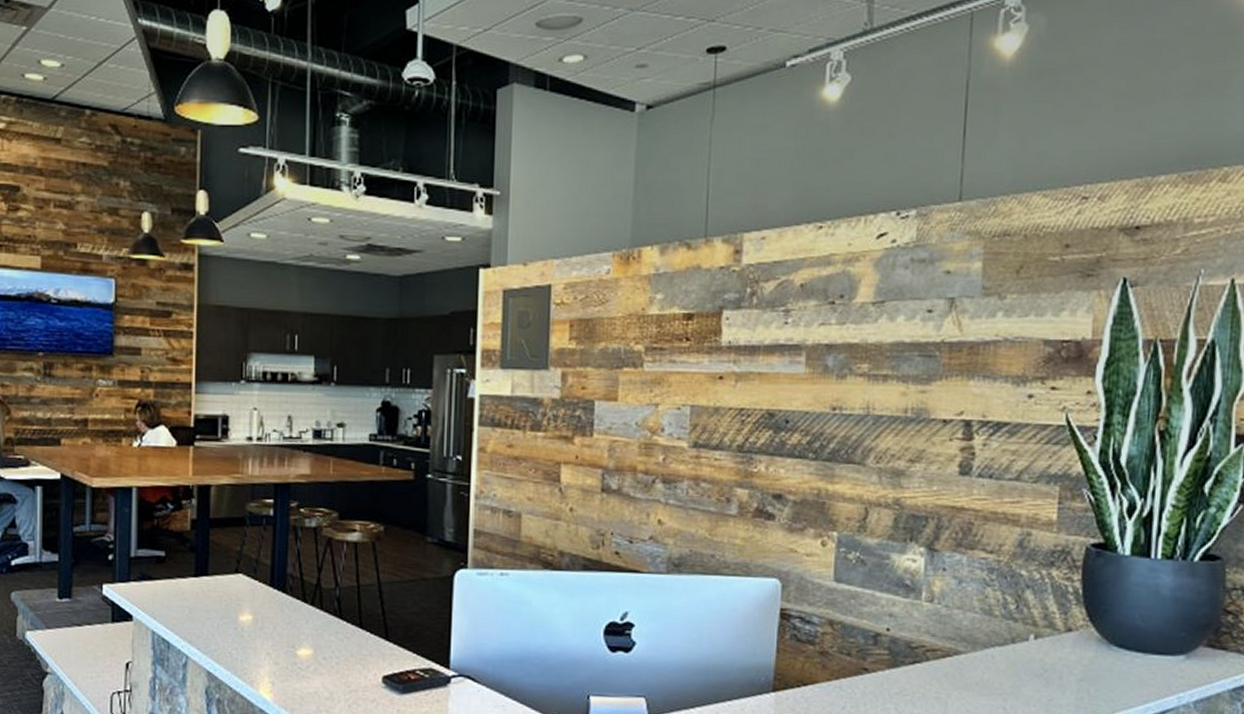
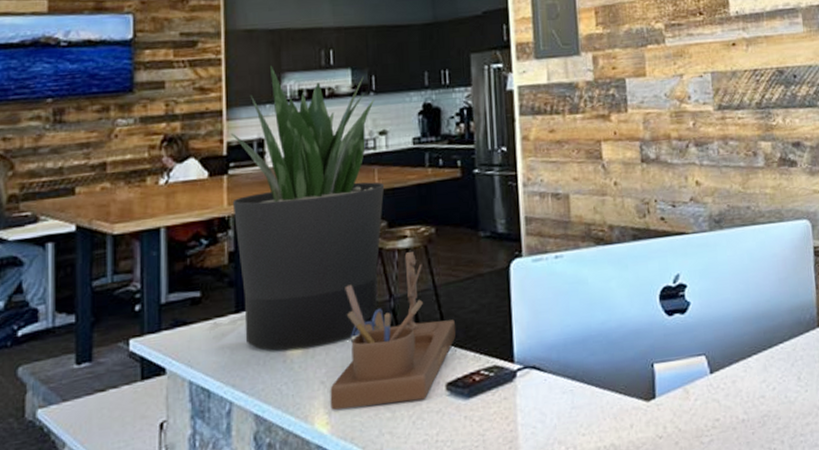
planter: none [197,344,339,620] -> present [230,65,385,351]
desk organizer: none [274,545,397,687] -> present [330,251,456,410]

